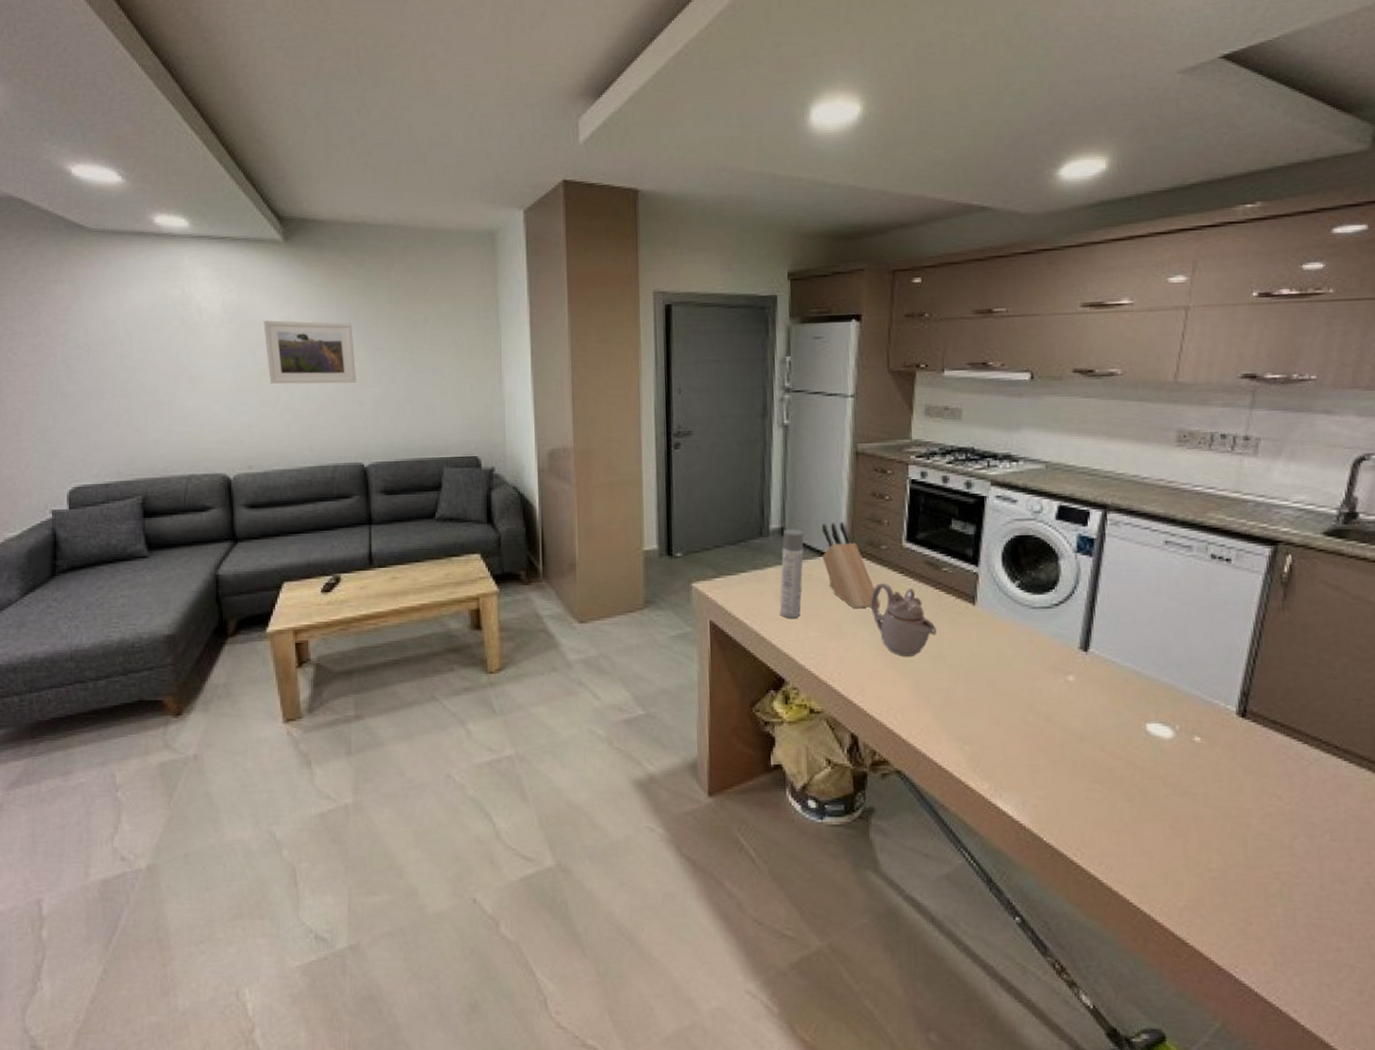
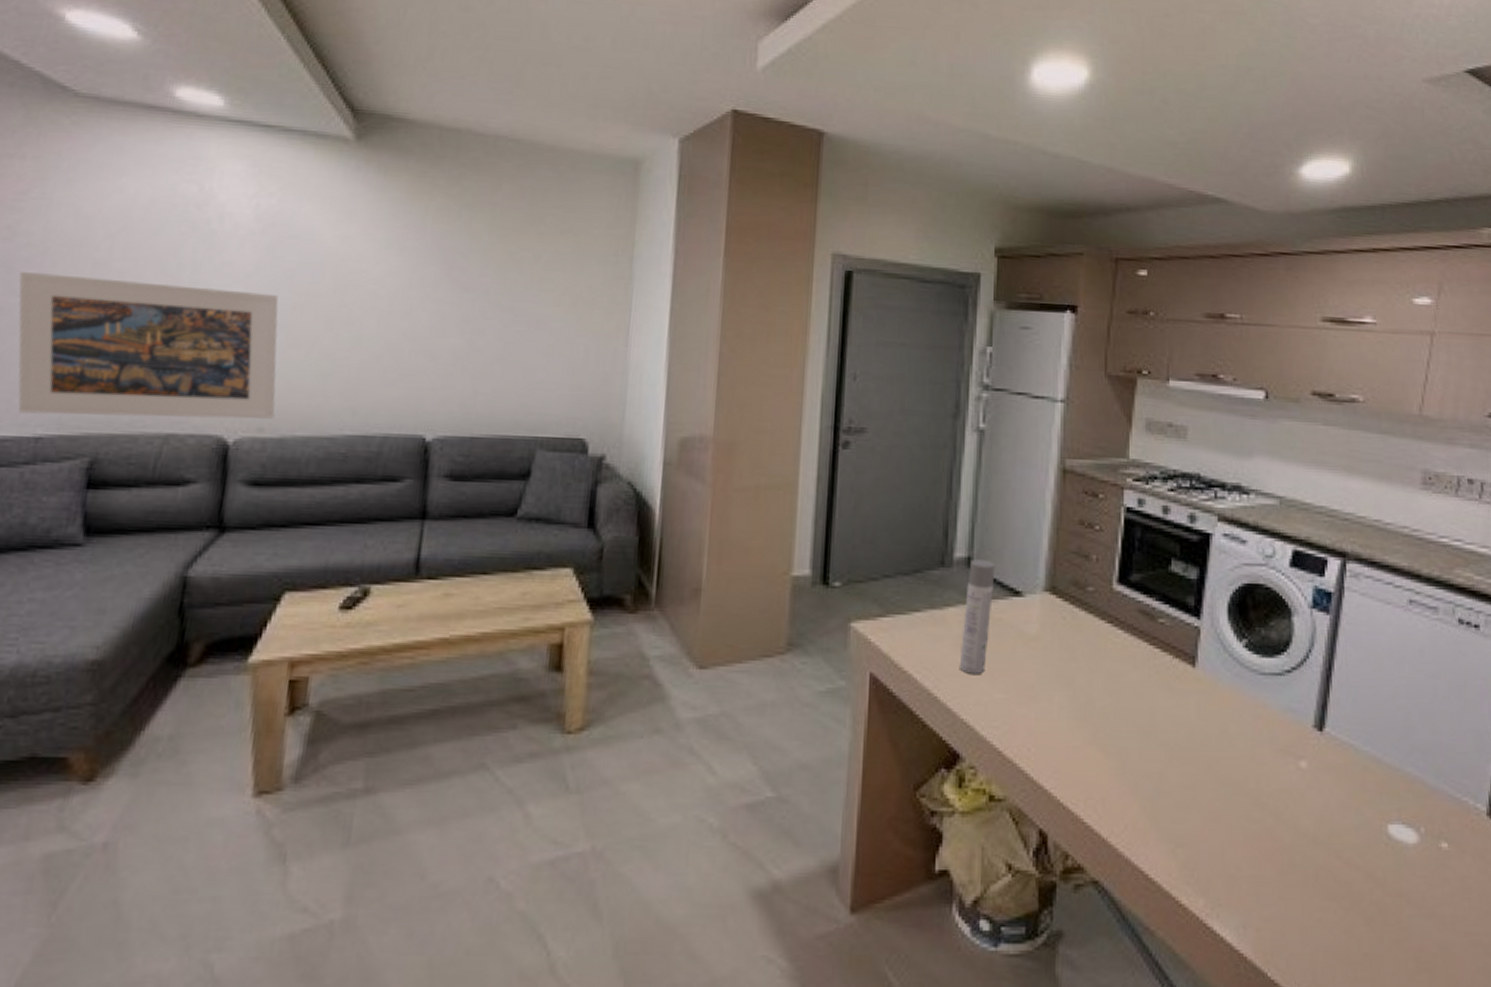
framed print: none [76,366,258,468] -> present [18,272,279,419]
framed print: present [263,320,356,384] -> none [307,238,435,330]
knife block: present [821,521,881,608] -> none [1016,553,1084,665]
teapot: present [871,583,937,656] -> none [1072,634,1149,730]

